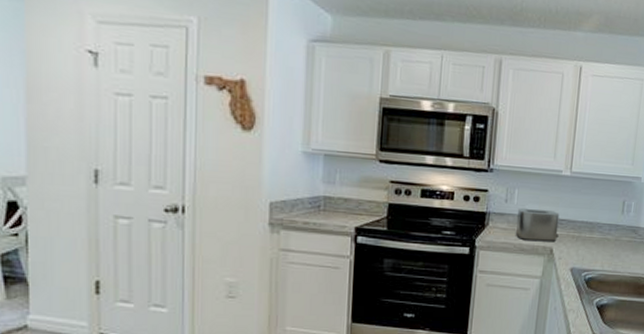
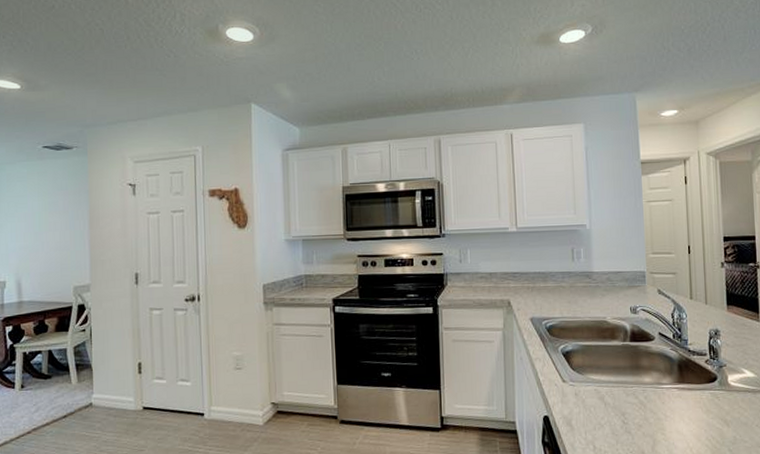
toaster: present [515,208,560,242] -> none [472,265,514,296]

